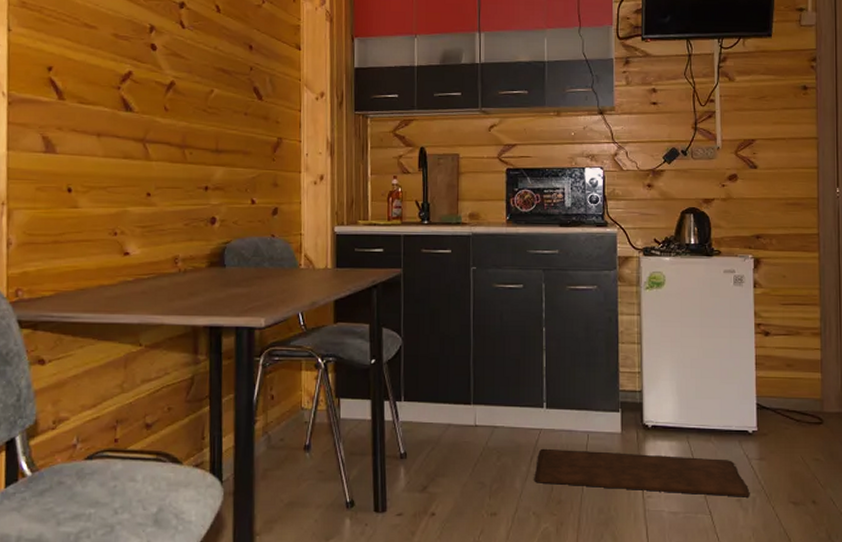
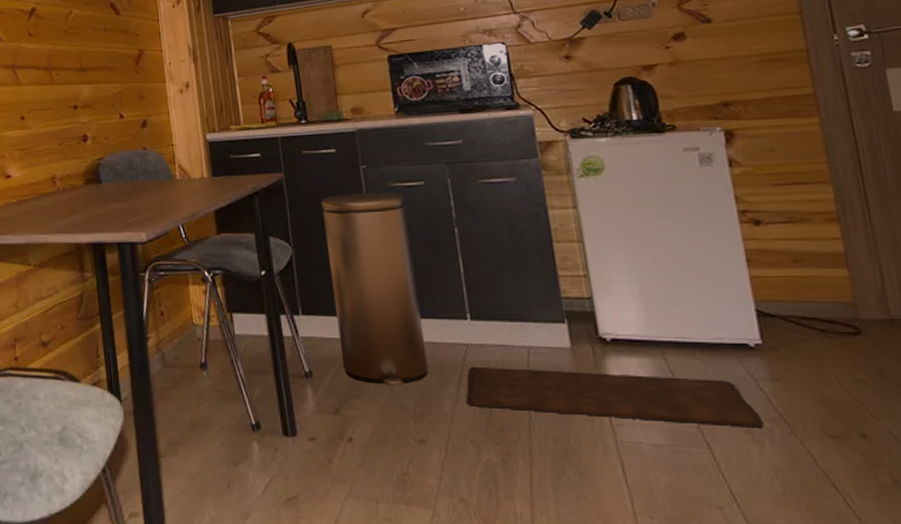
pedal bin: none [433,291,507,465] -> present [321,192,429,385]

